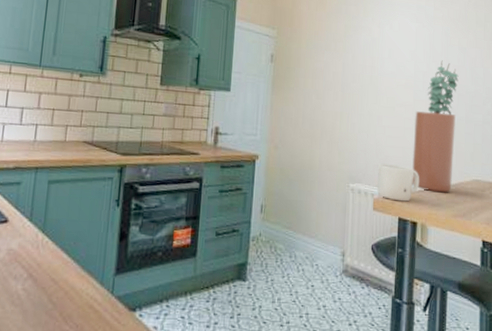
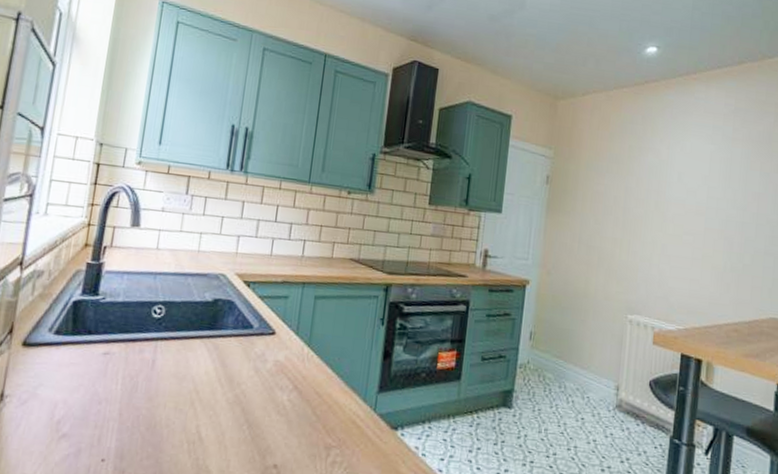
mug: present [377,163,420,202] -> none [658,295,708,338]
vase: present [412,60,459,193] -> none [698,186,759,331]

